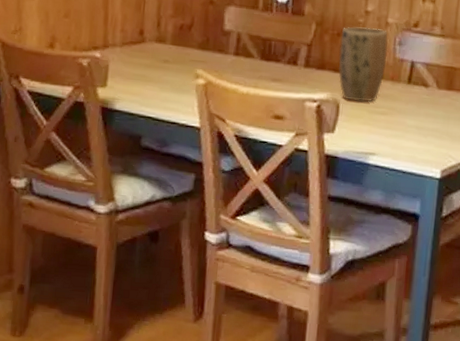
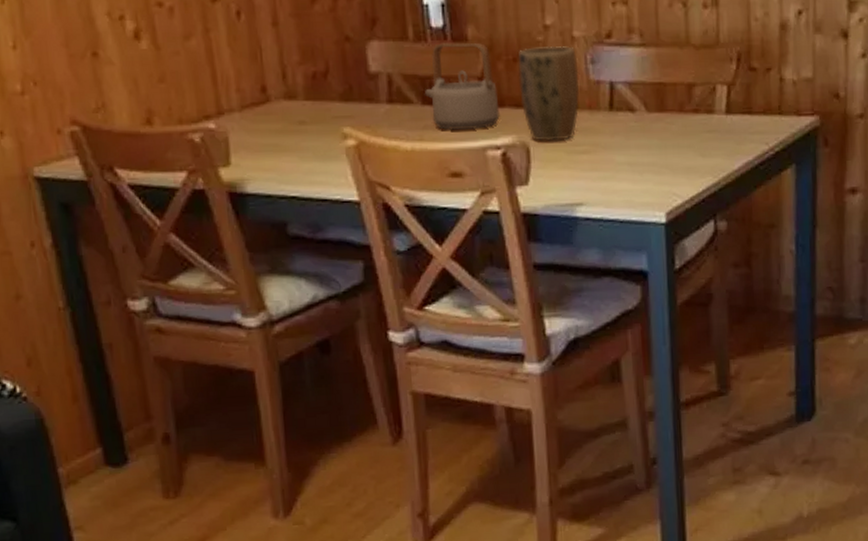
teapot: none [264,14,321,85] -> present [425,42,500,130]

